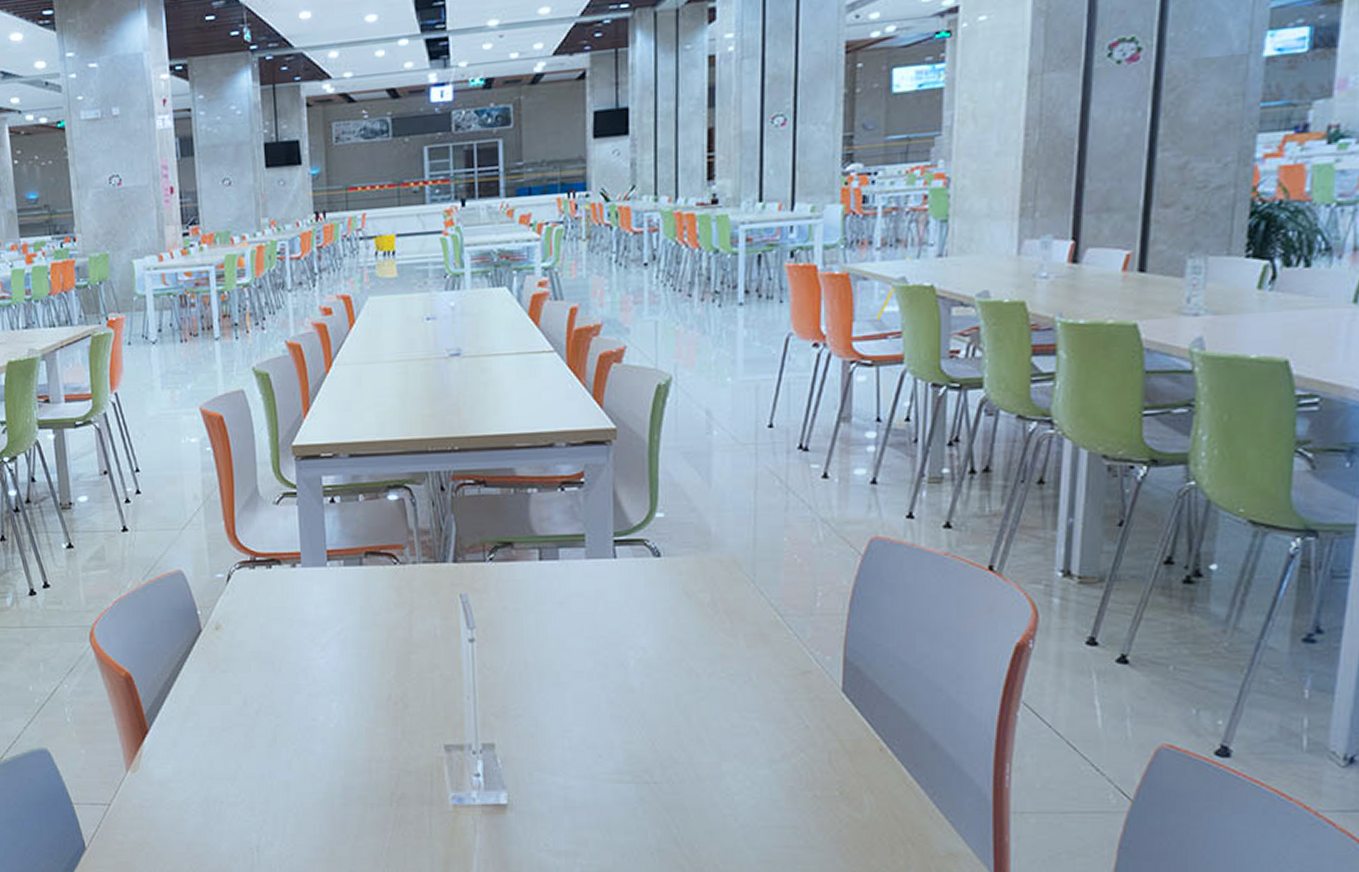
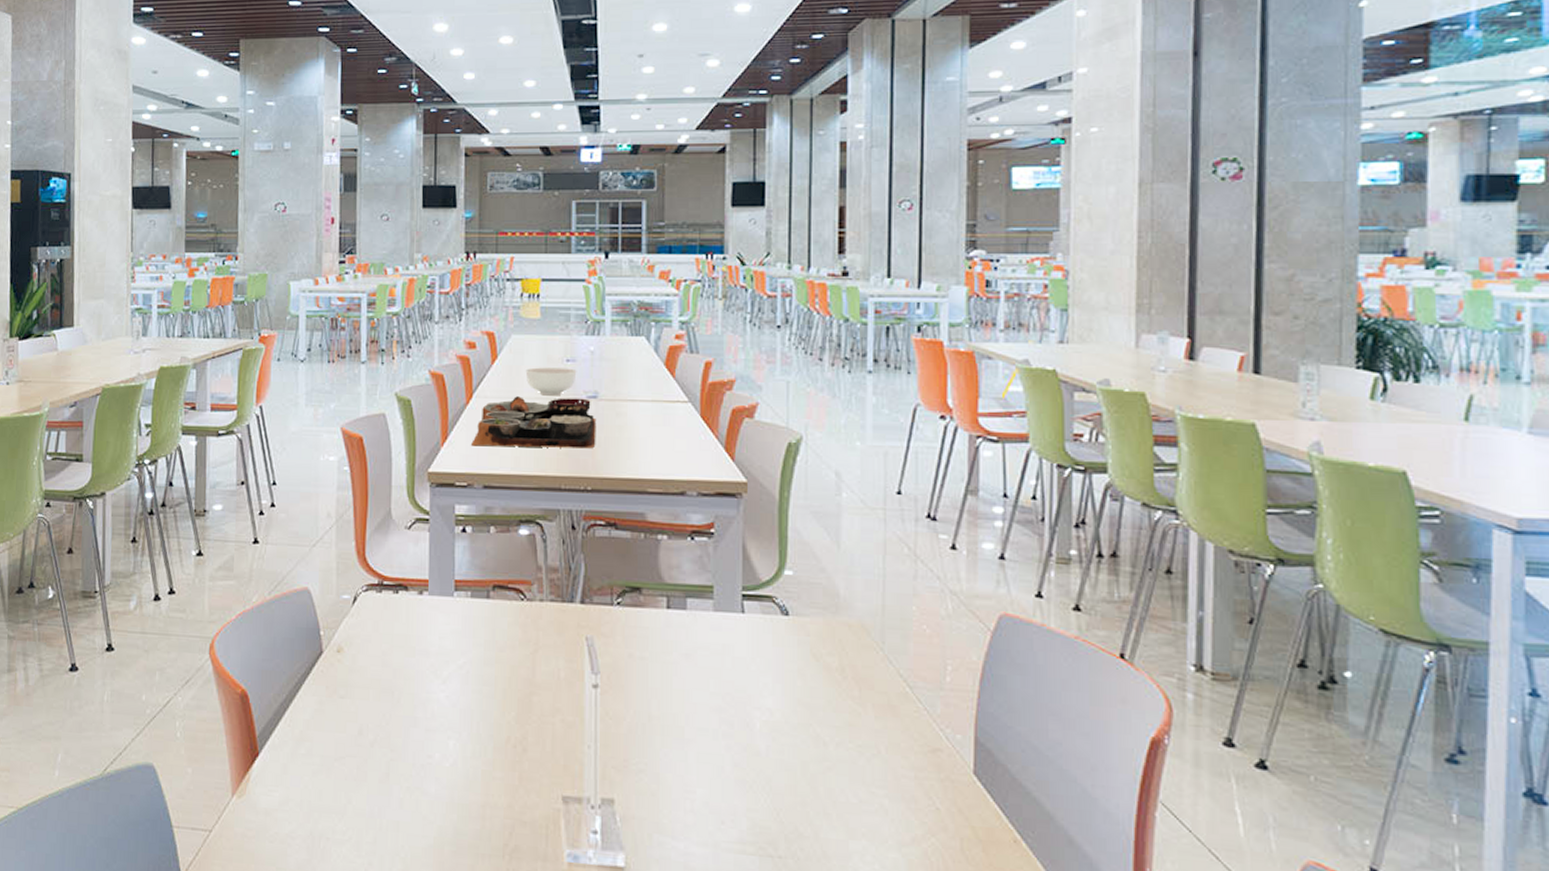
food tray: none [334,357,461,415] -> present [471,396,597,449]
bowl: none [385,326,438,358] -> present [525,367,577,396]

